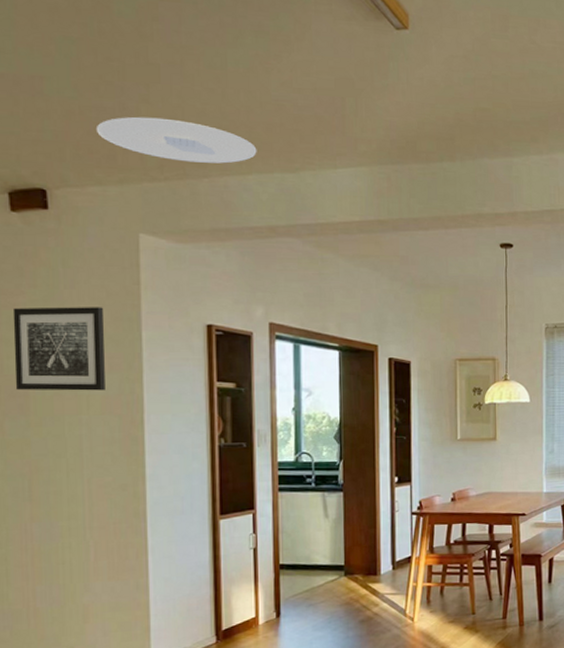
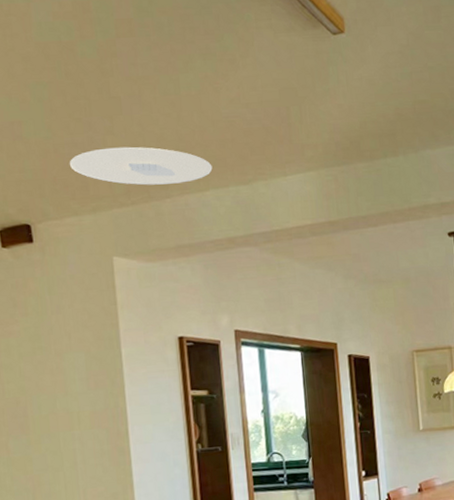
wall art: present [12,307,105,391] -> none [9,328,93,412]

